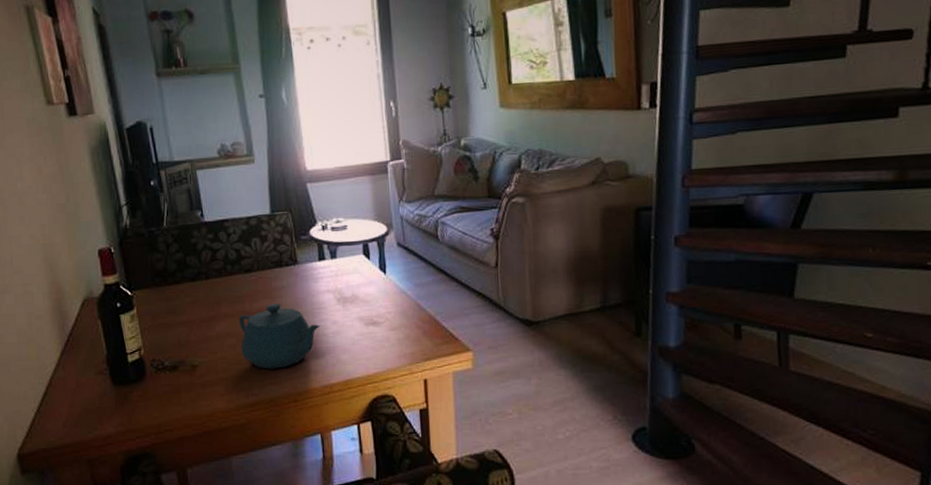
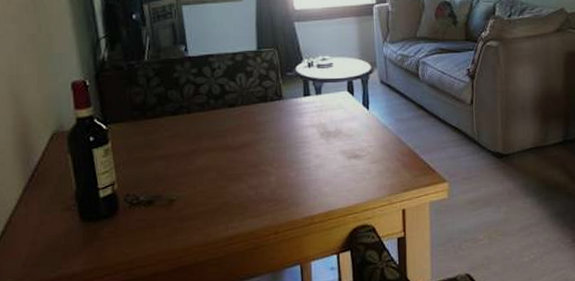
teapot: present [238,304,320,369] -> none [220,138,303,202]

